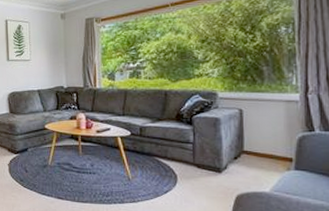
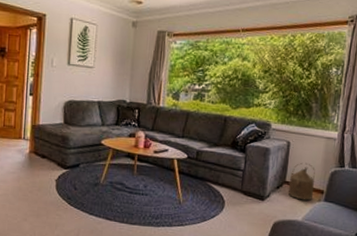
watering can: none [247,129,279,170] -> present [287,162,315,201]

